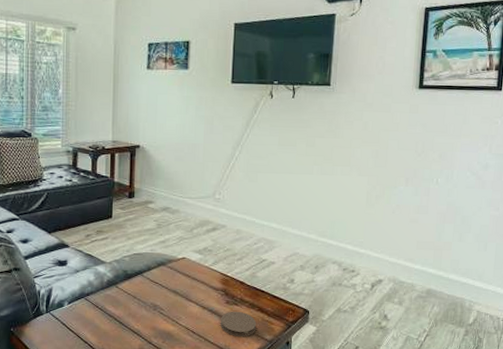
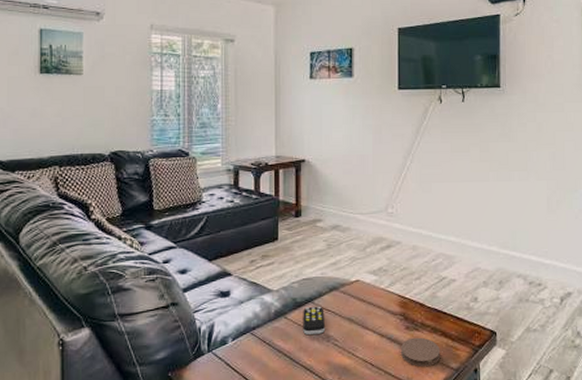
remote control: none [132,278,153,303] -> present [303,306,326,335]

